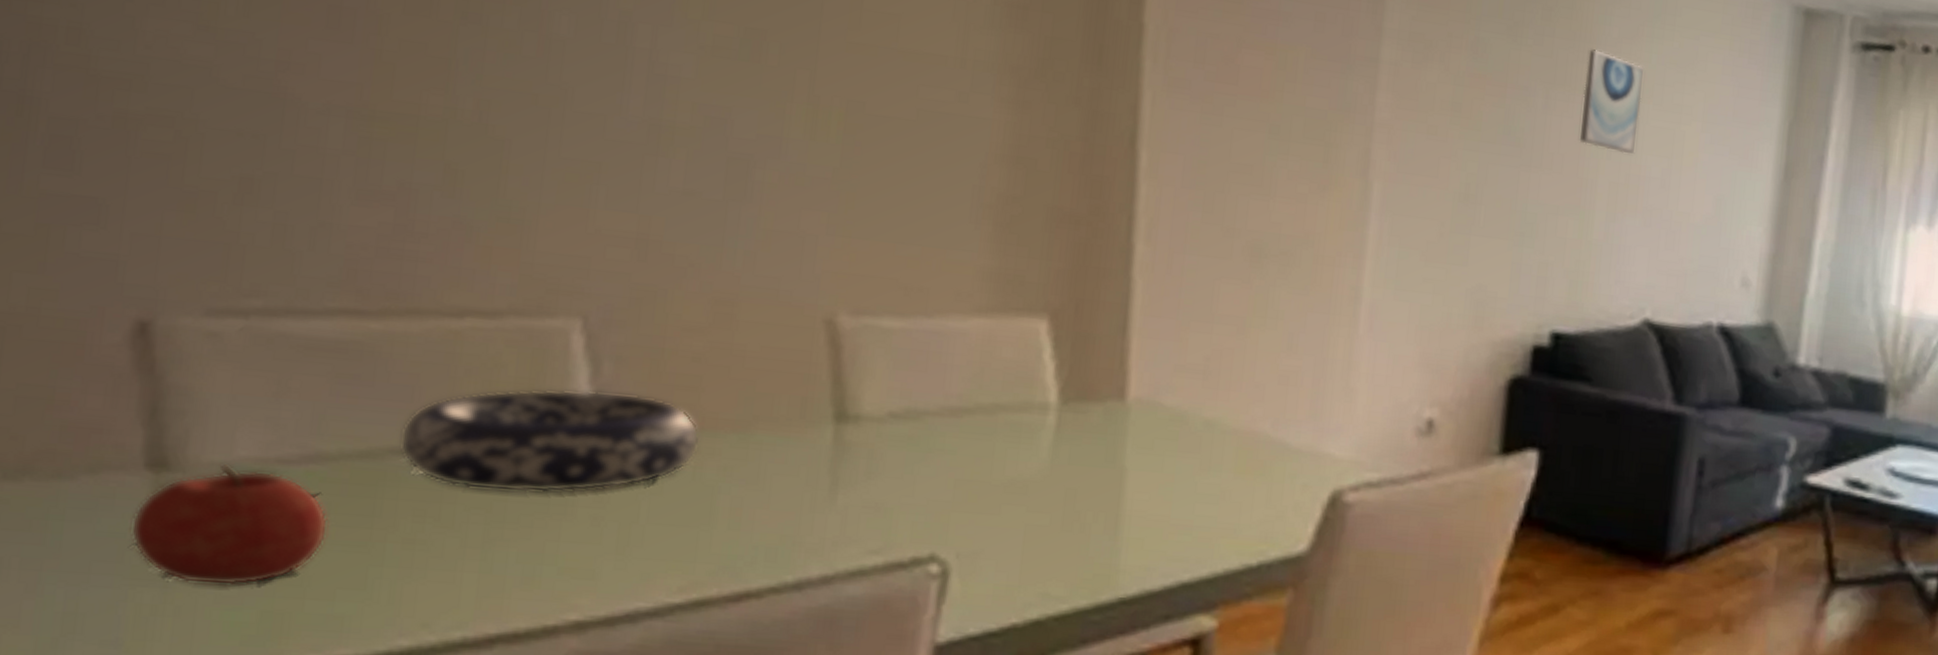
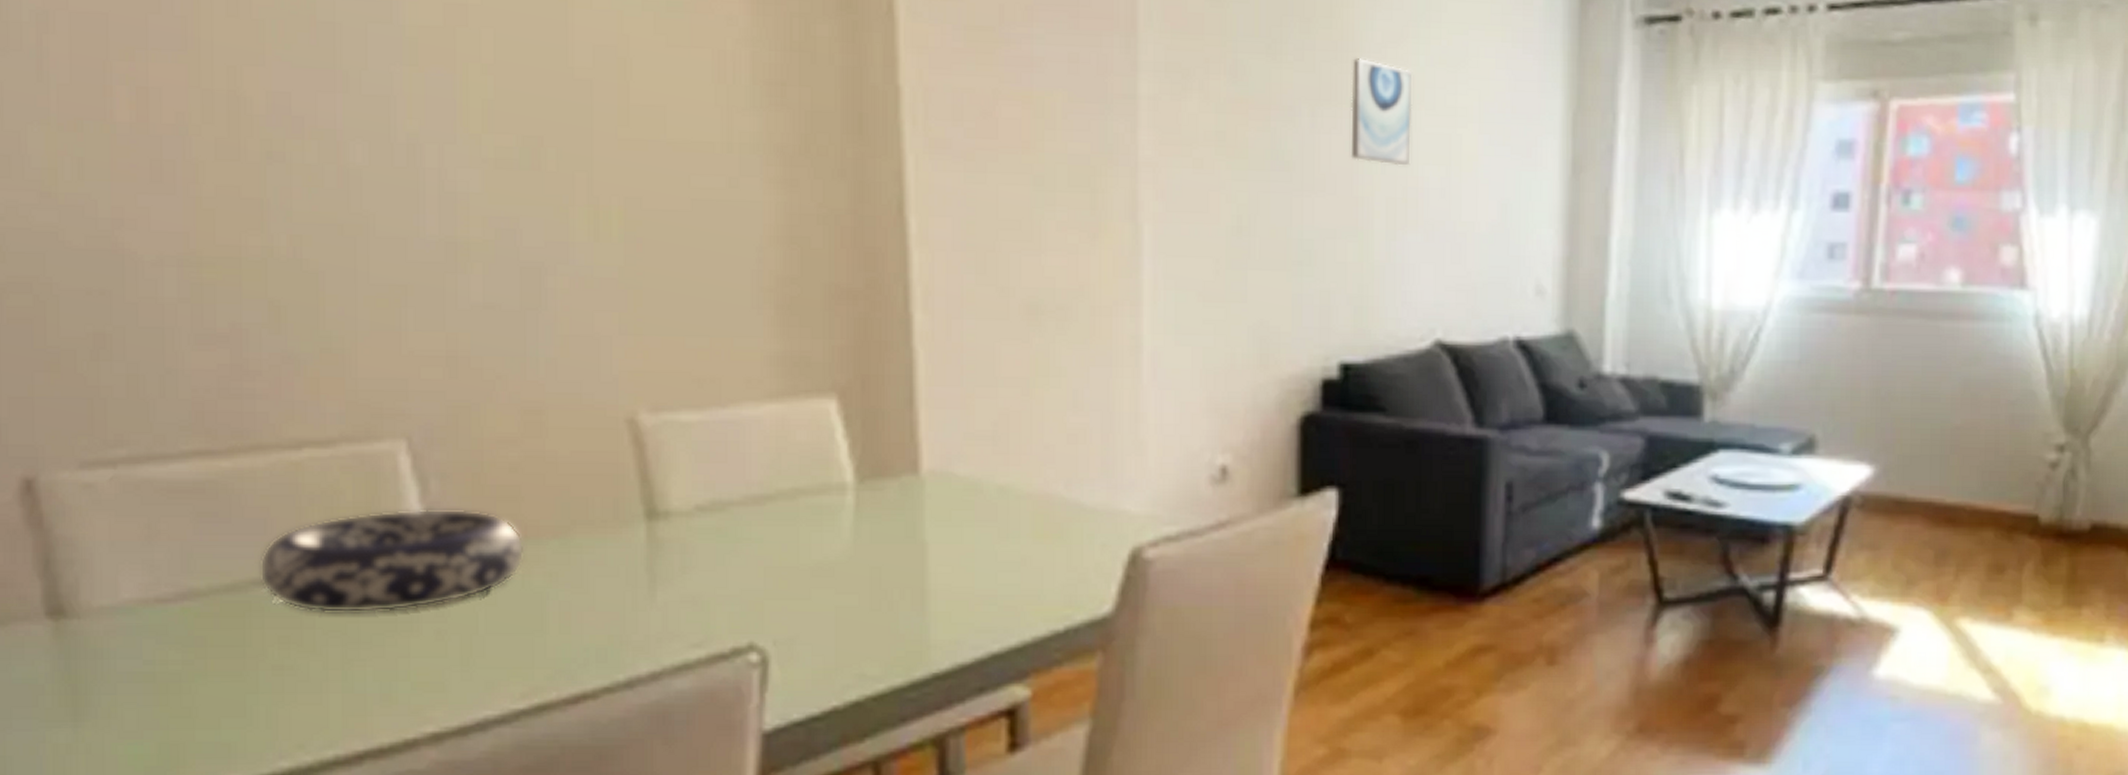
fruit: present [129,464,329,586] -> none [40,608,207,722]

